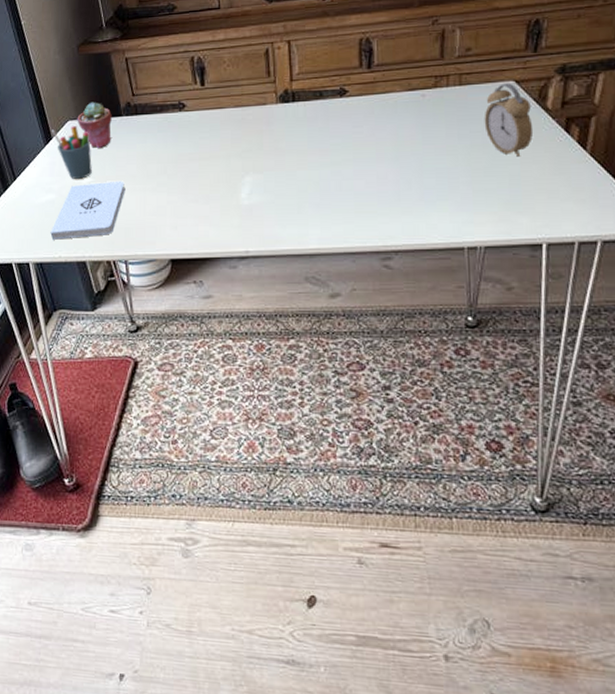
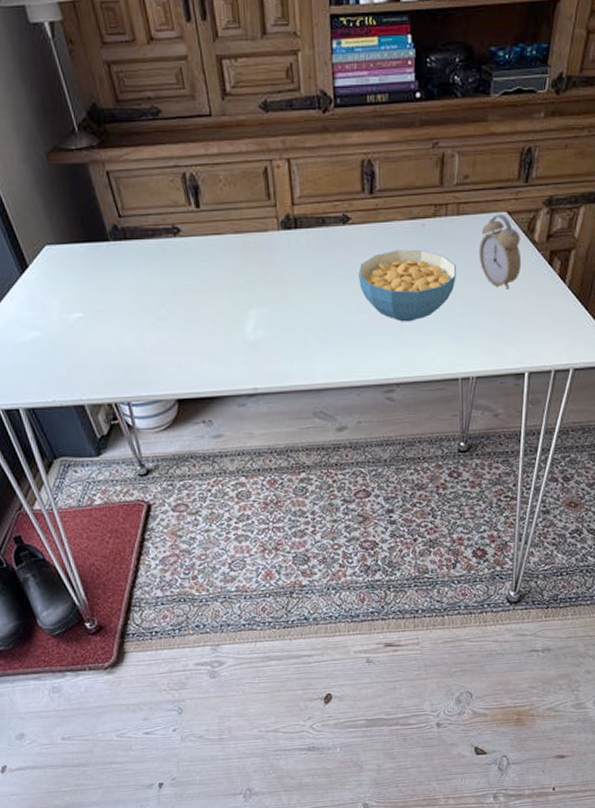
notepad: present [50,180,126,240] -> none [39,315,121,383]
pen holder: present [51,126,92,179] -> none [26,252,80,314]
potted succulent: present [77,102,112,149] -> none [56,223,99,279]
cereal bowl: none [355,119,460,189] -> present [359,249,456,322]

